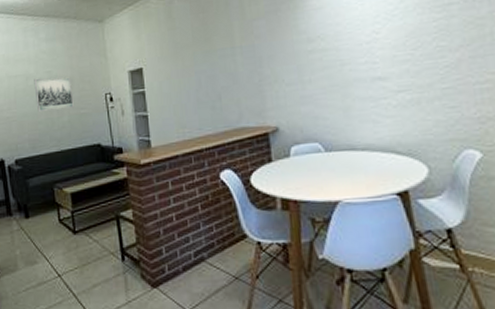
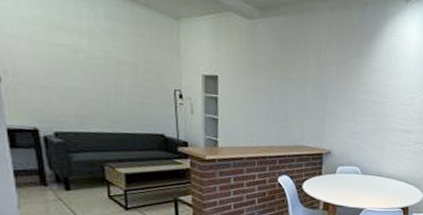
wall art: present [34,77,74,112] -> none [86,54,136,95]

